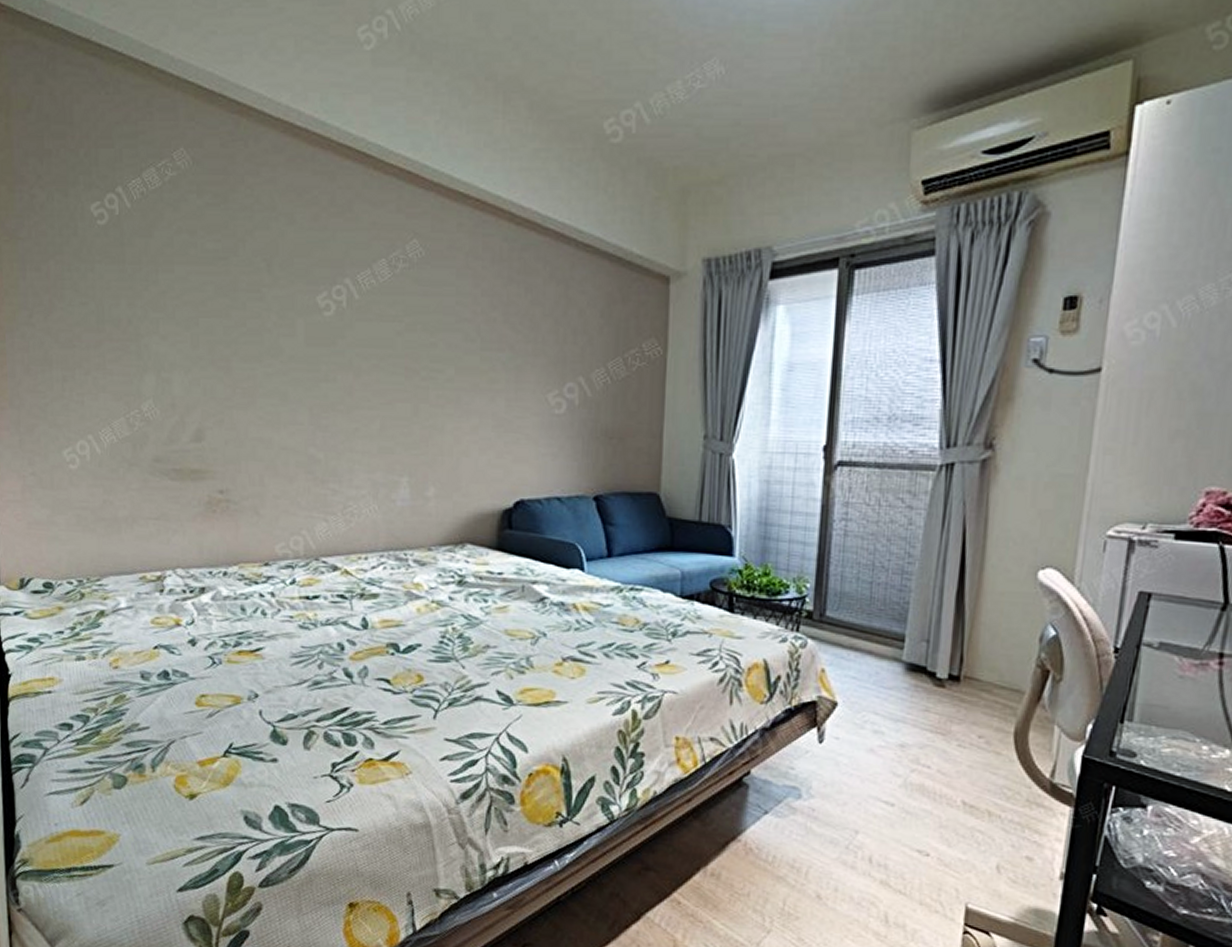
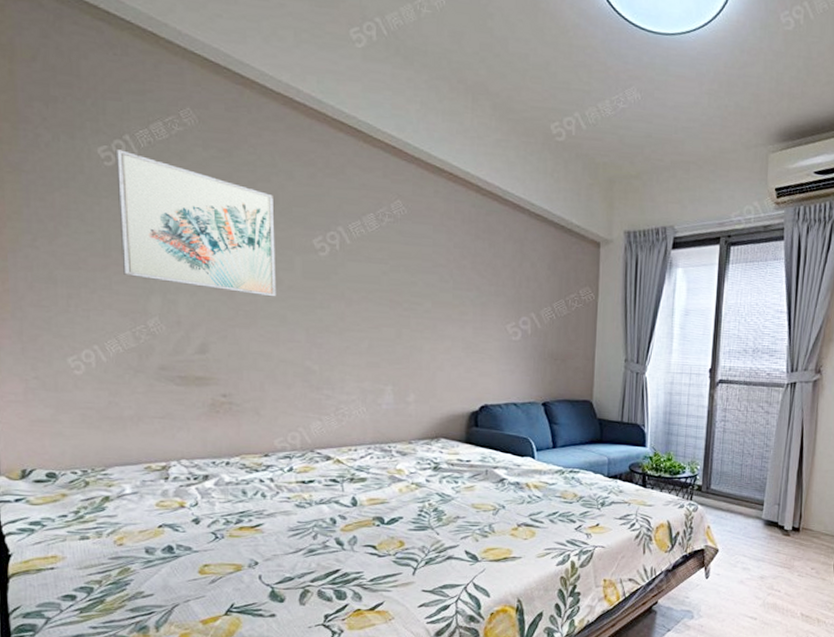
wall art: none [108,205,277,370] -> present [115,149,277,297]

